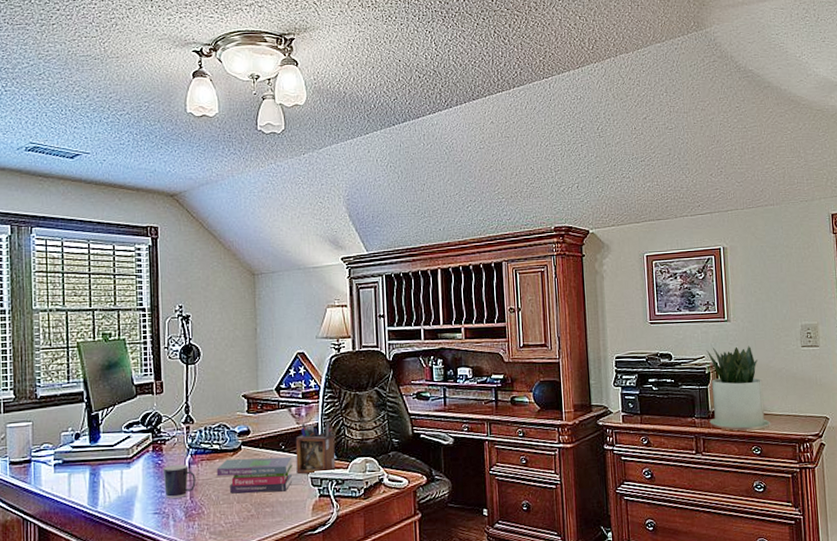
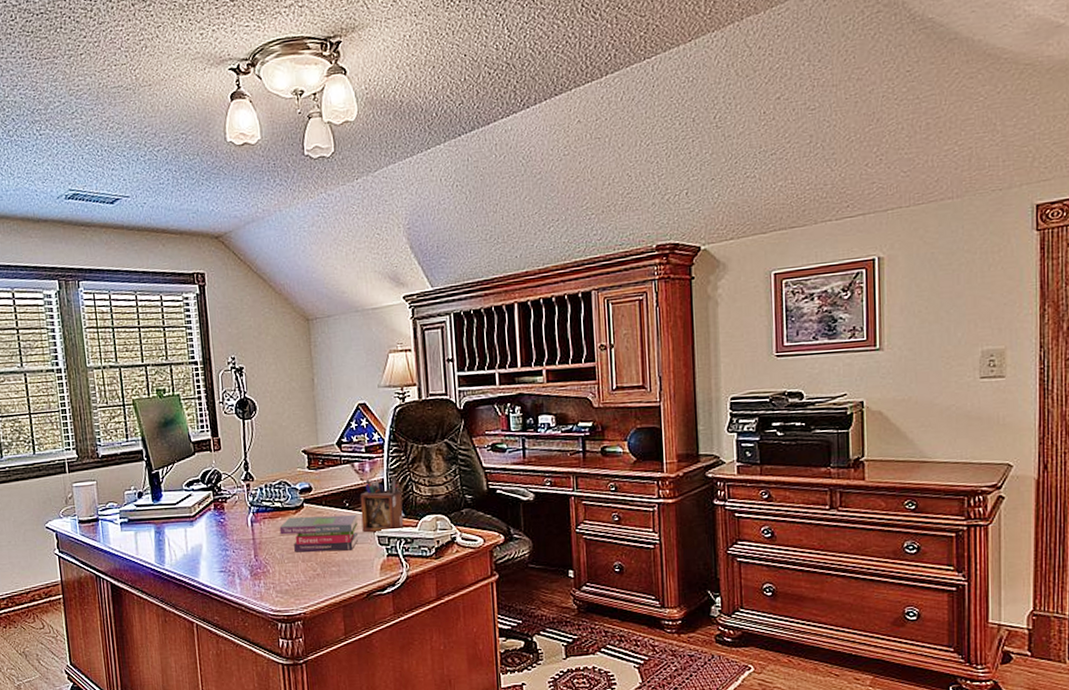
mug: present [162,464,196,499] -> none [225,523,260,558]
planter: present [706,345,771,431] -> none [849,379,932,483]

